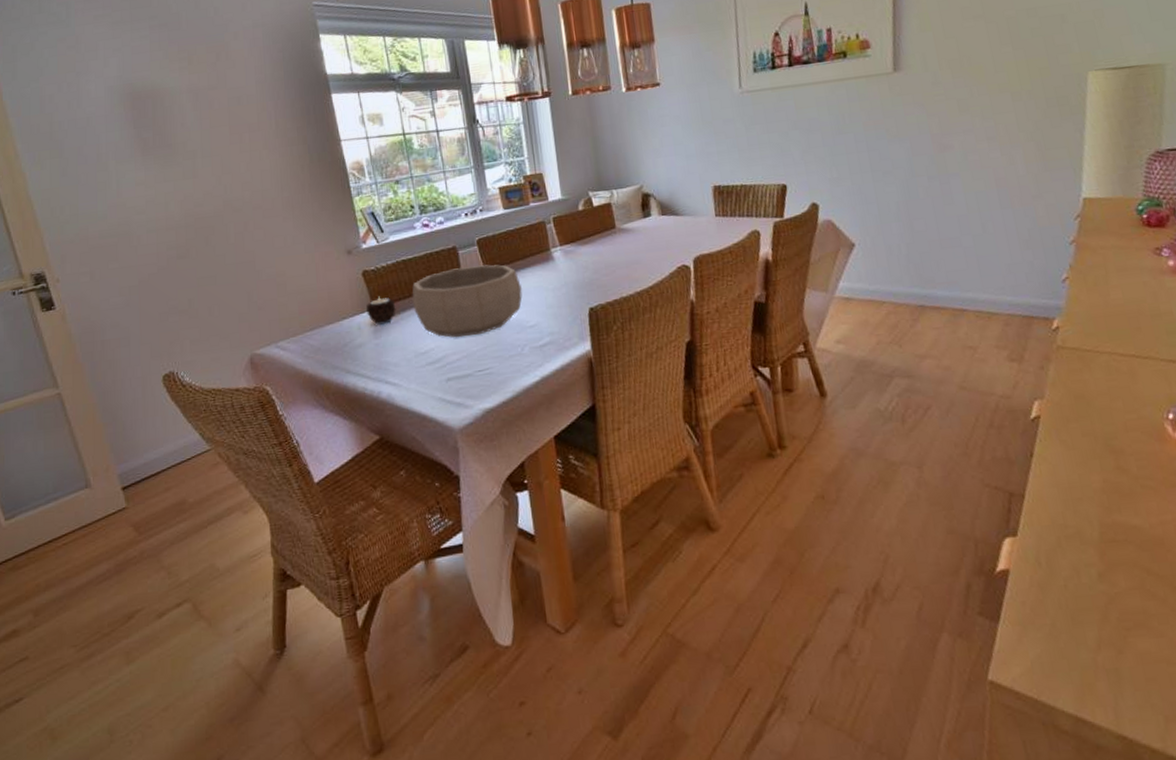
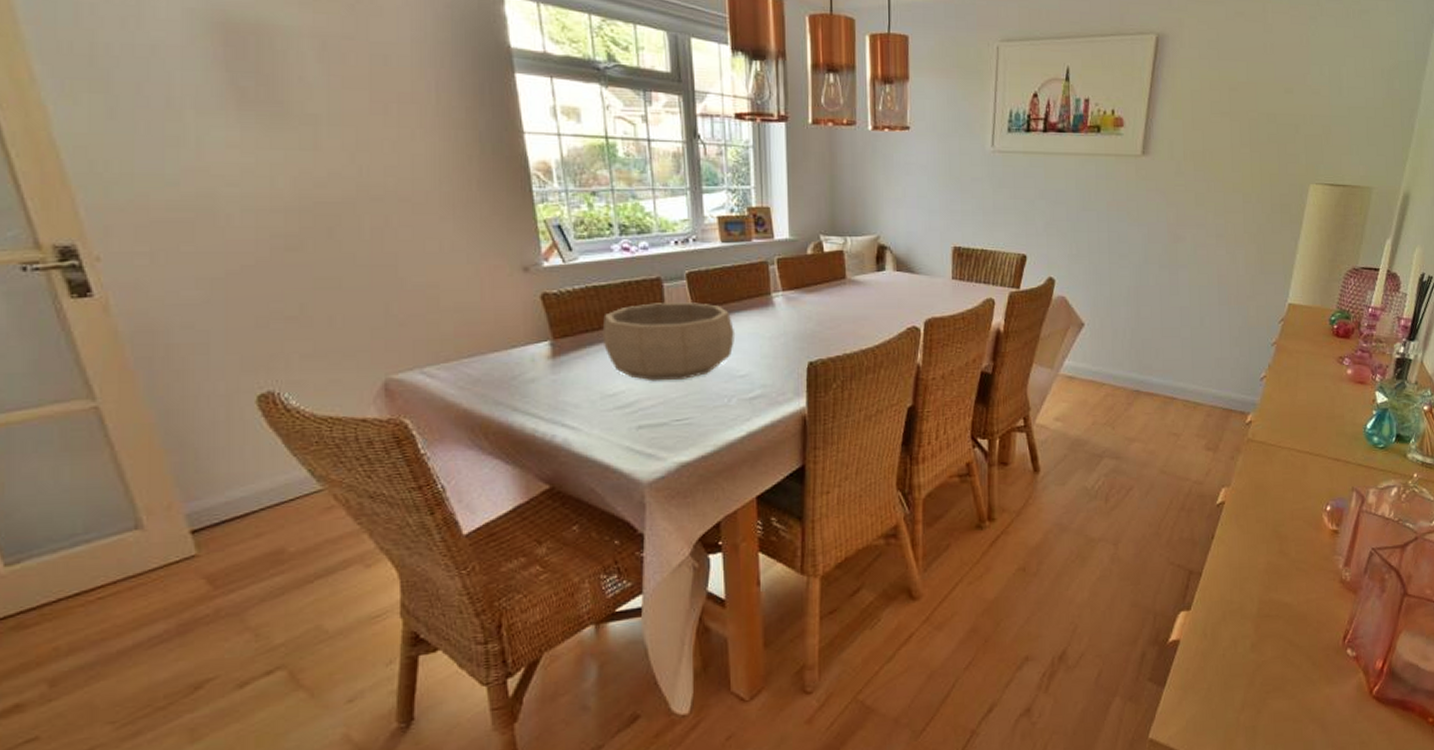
candle: present [366,296,396,325] -> none [544,325,581,358]

